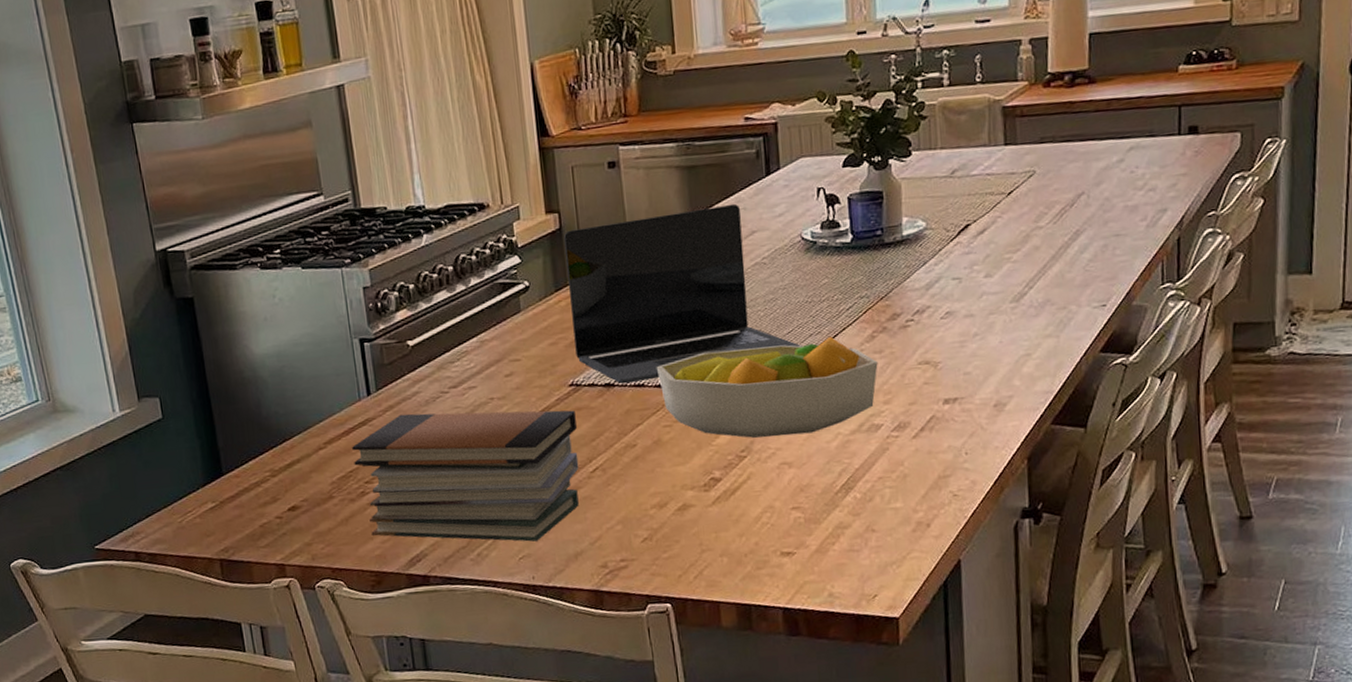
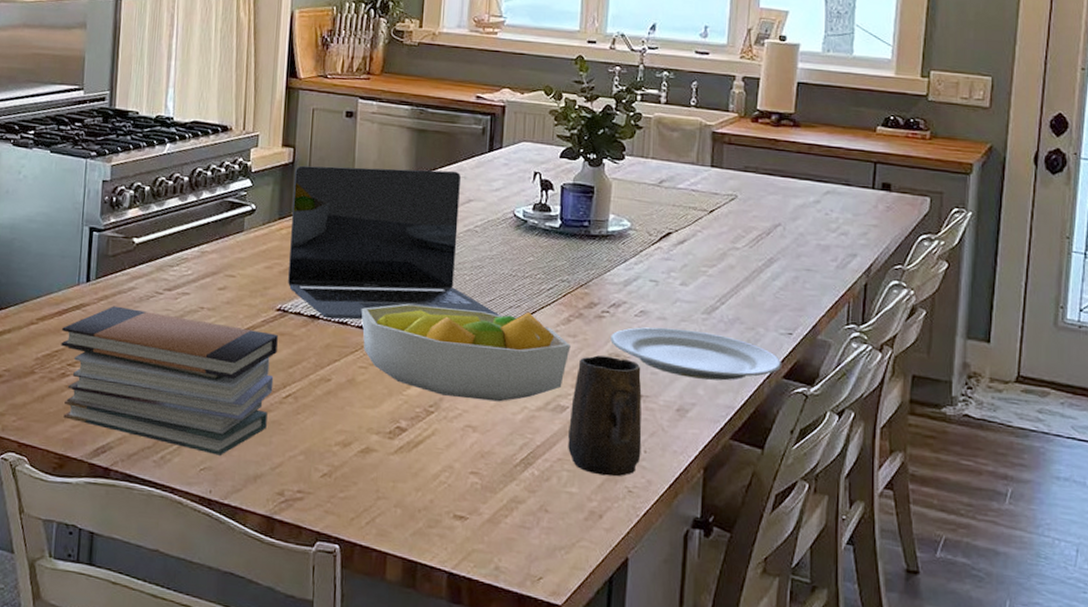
mug: none [885,364,963,486] -> present [568,355,642,477]
plate: none [918,320,1098,371] -> present [610,327,782,381]

